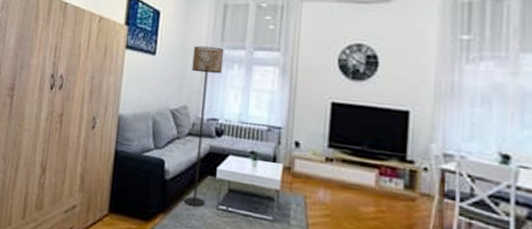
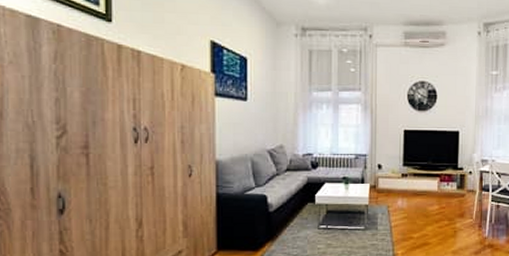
floor lamp: present [185,45,225,207] -> none [284,89,313,230]

